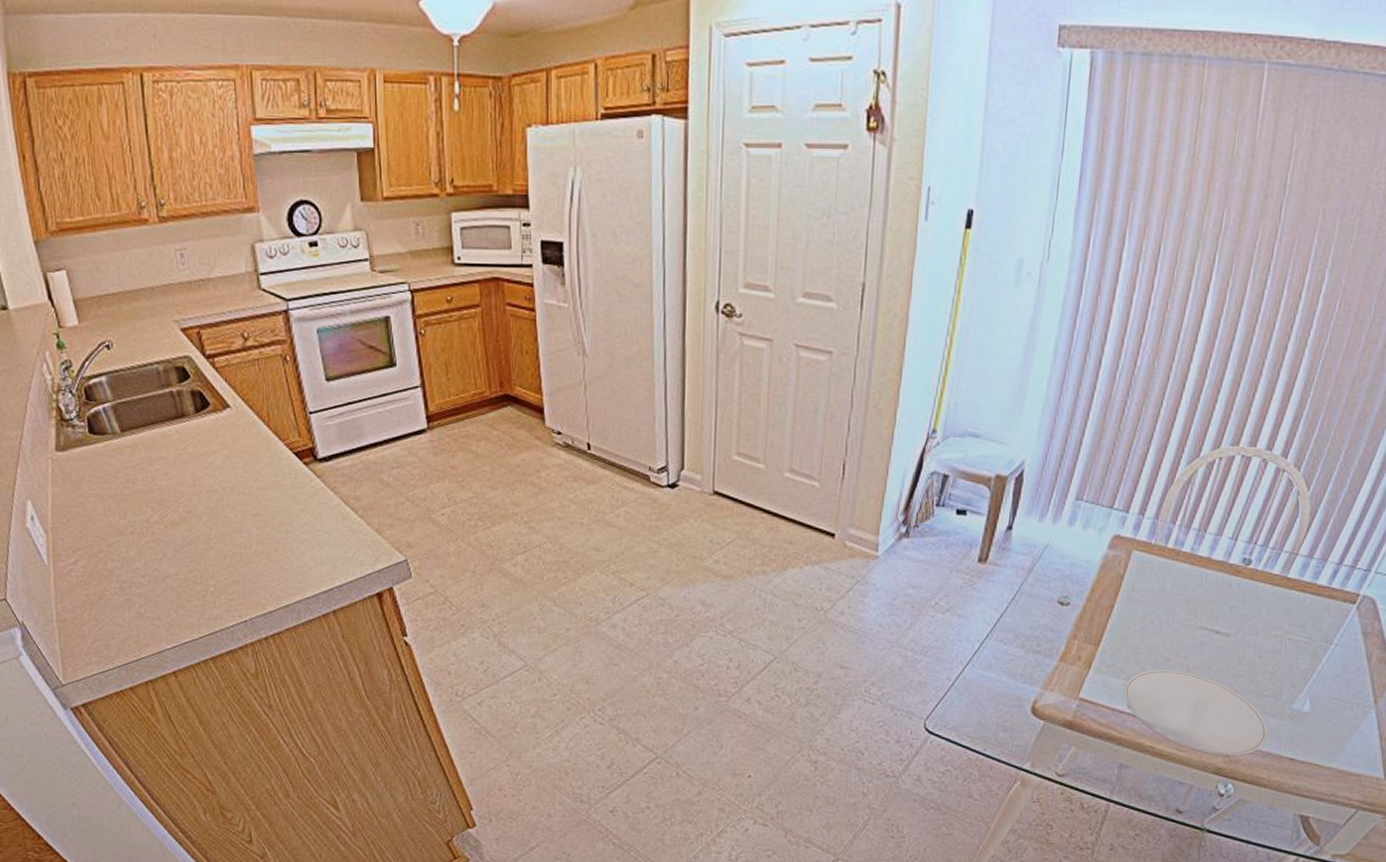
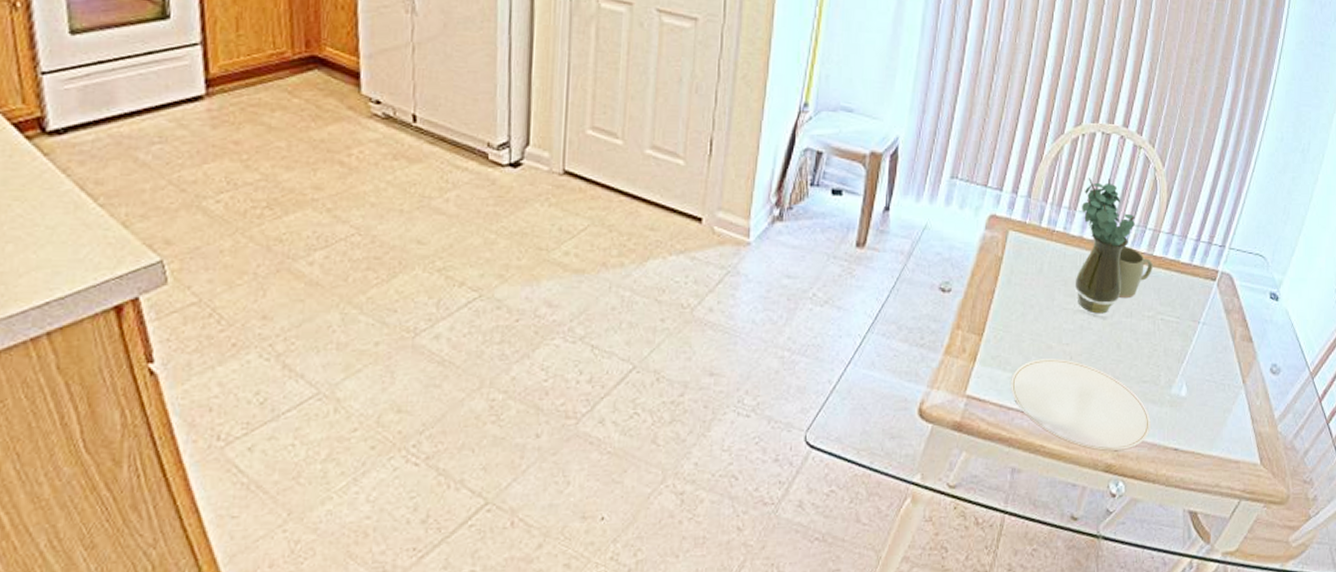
vase: none [1198,501,1271,631] -> present [1074,178,1135,314]
mug: none [1245,567,1286,617] -> present [1119,246,1153,297]

